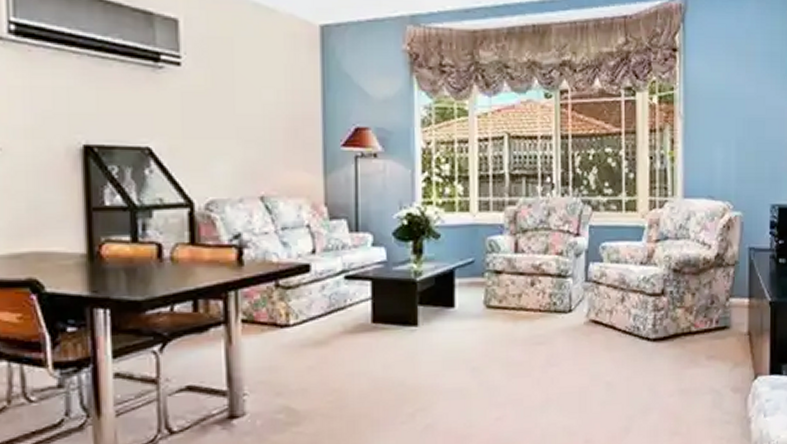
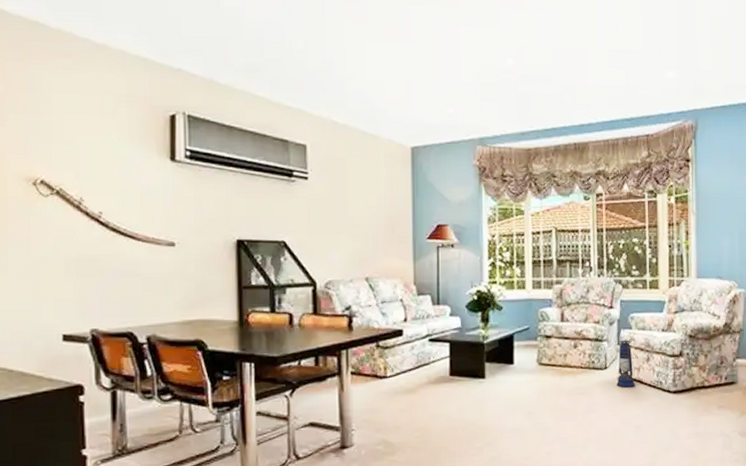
lantern: none [584,270,607,335] -> present [617,335,635,388]

